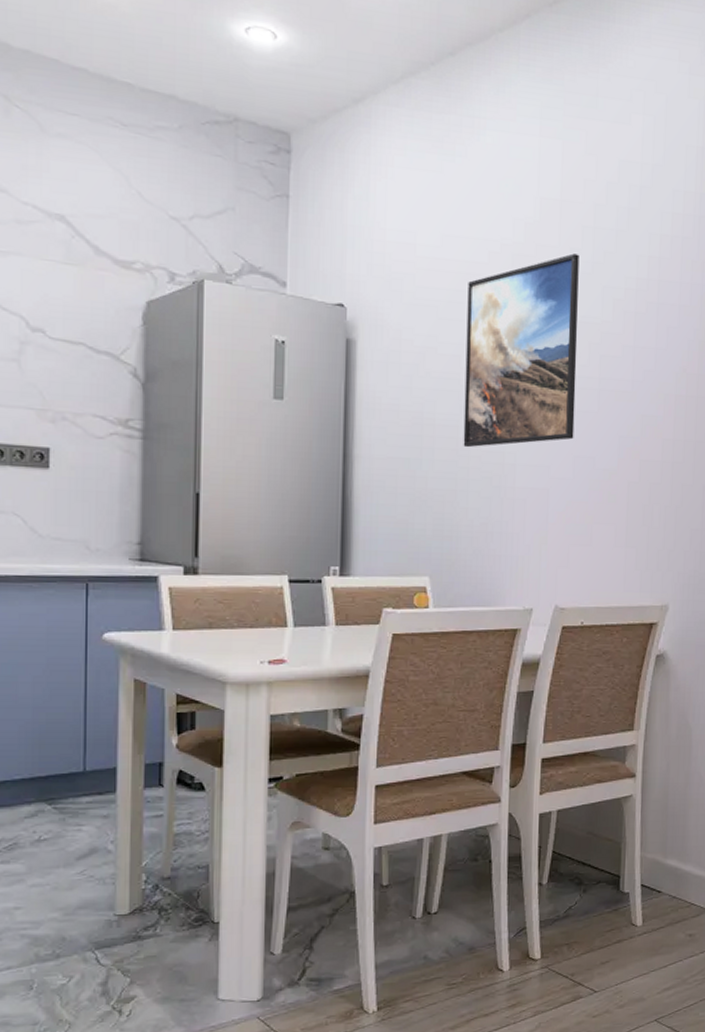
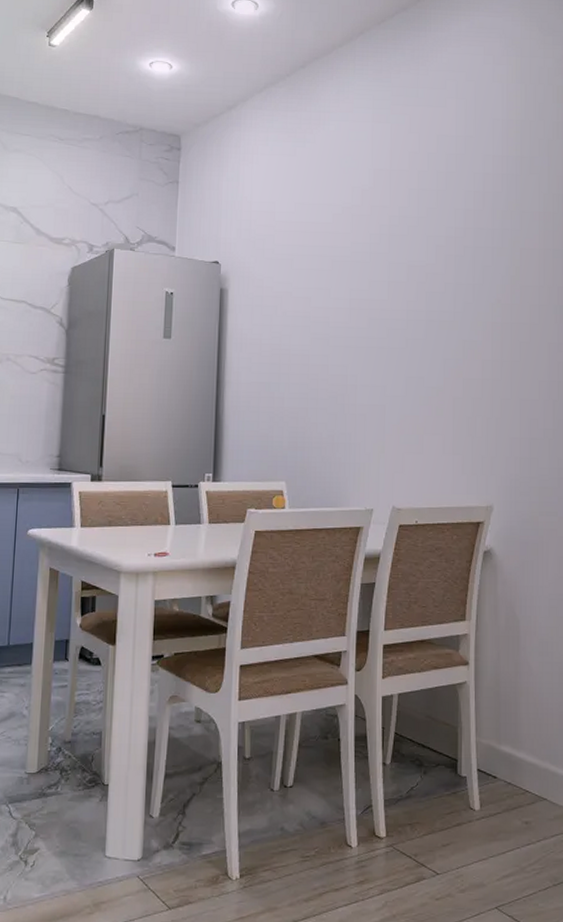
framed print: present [463,253,579,448] -> none [313,211,407,373]

